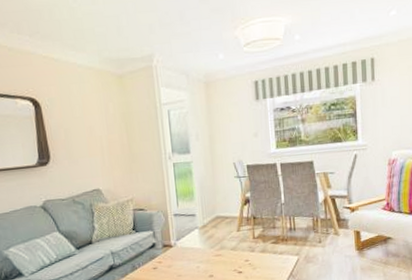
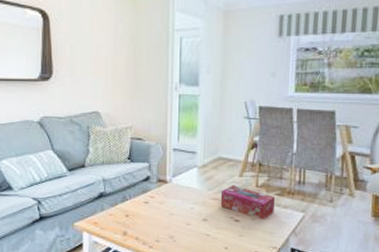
tissue box: none [222,239,272,268] -> present [220,185,275,219]

